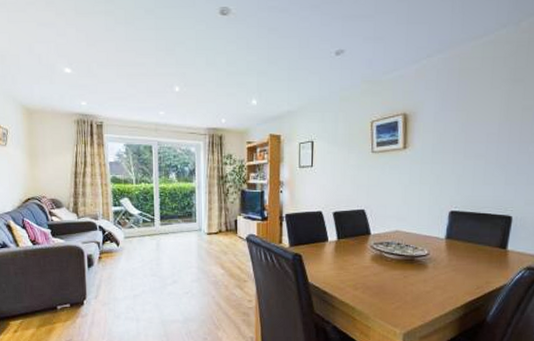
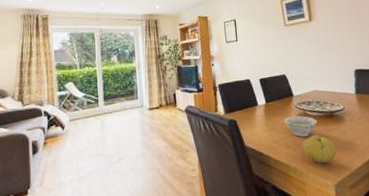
bowl: none [356,256,394,280] -> present [284,116,317,137]
fruit: none [373,279,411,310] -> present [302,134,337,163]

